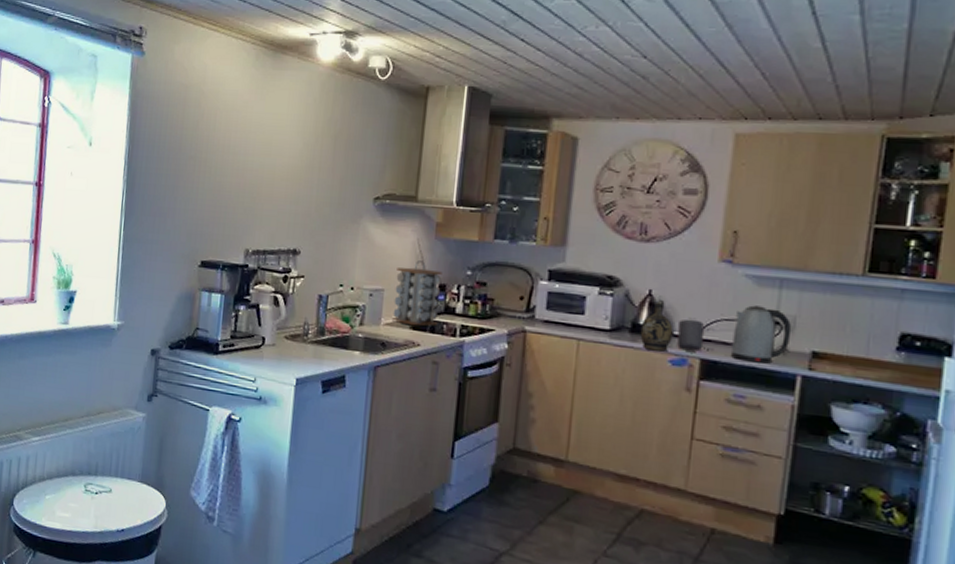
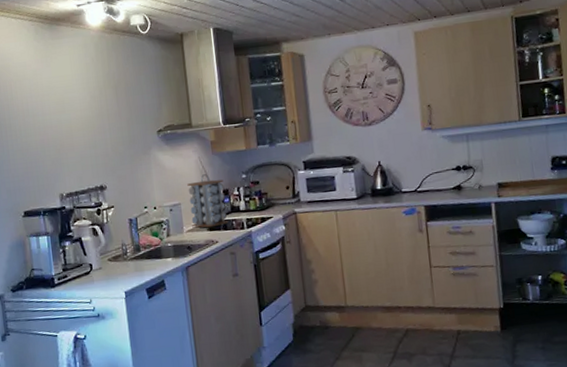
ceramic jug: present [640,300,673,352] -> none [378,167,402,208]
canister: present [675,317,714,353] -> none [403,176,431,203]
kettle: present [730,305,792,364] -> none [442,157,482,201]

